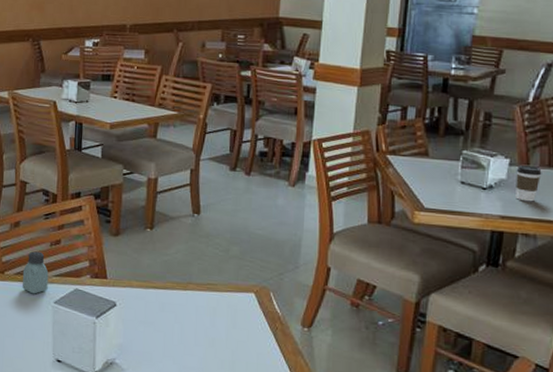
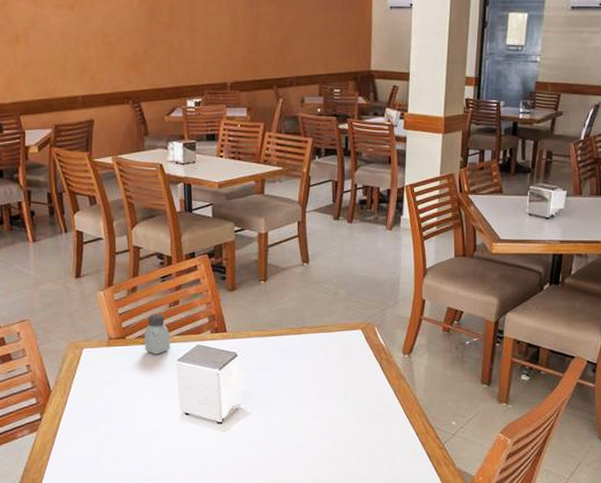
coffee cup: present [516,165,542,202] -> none [571,196,591,227]

